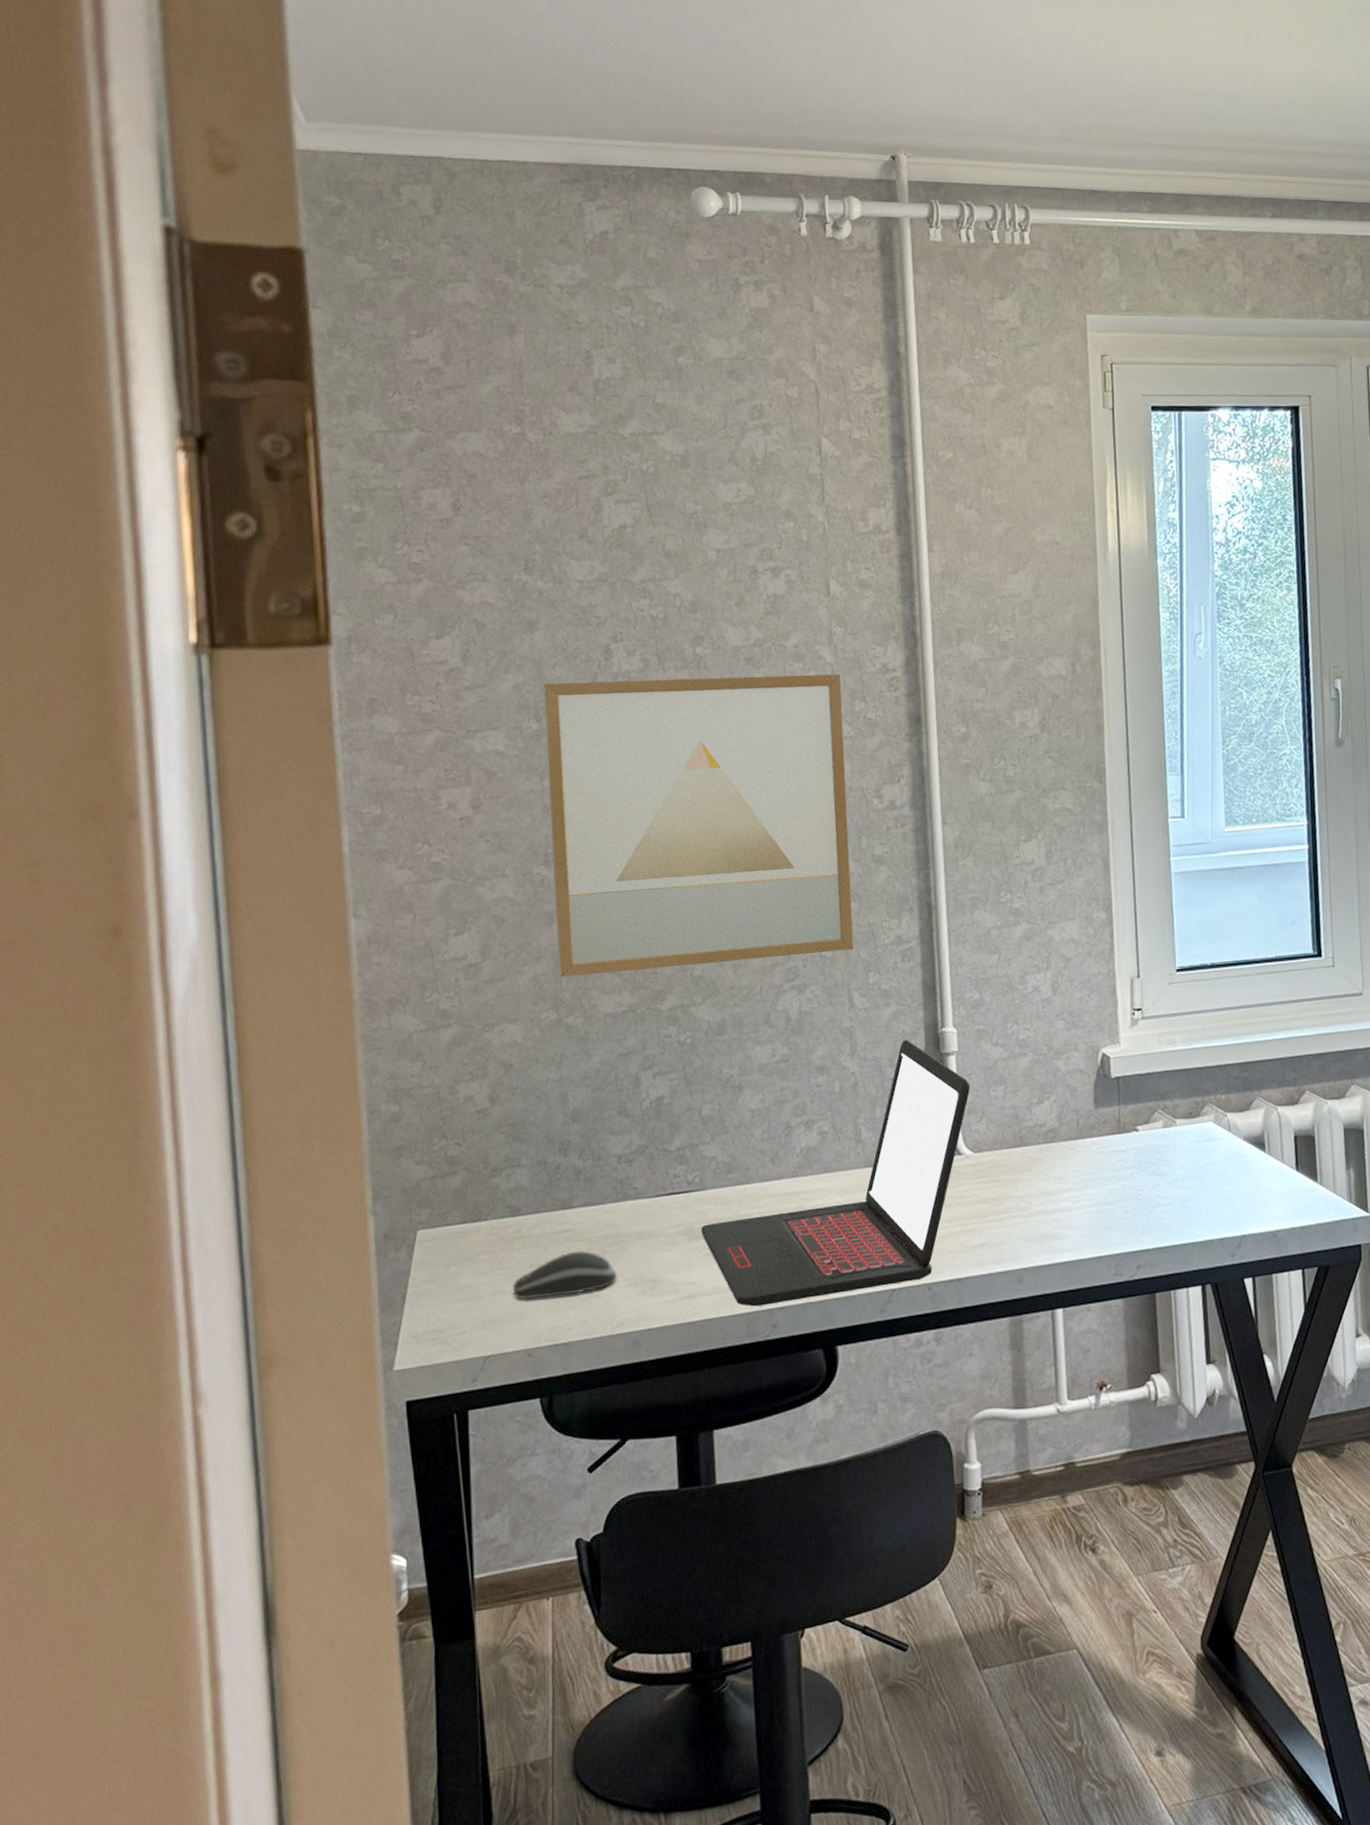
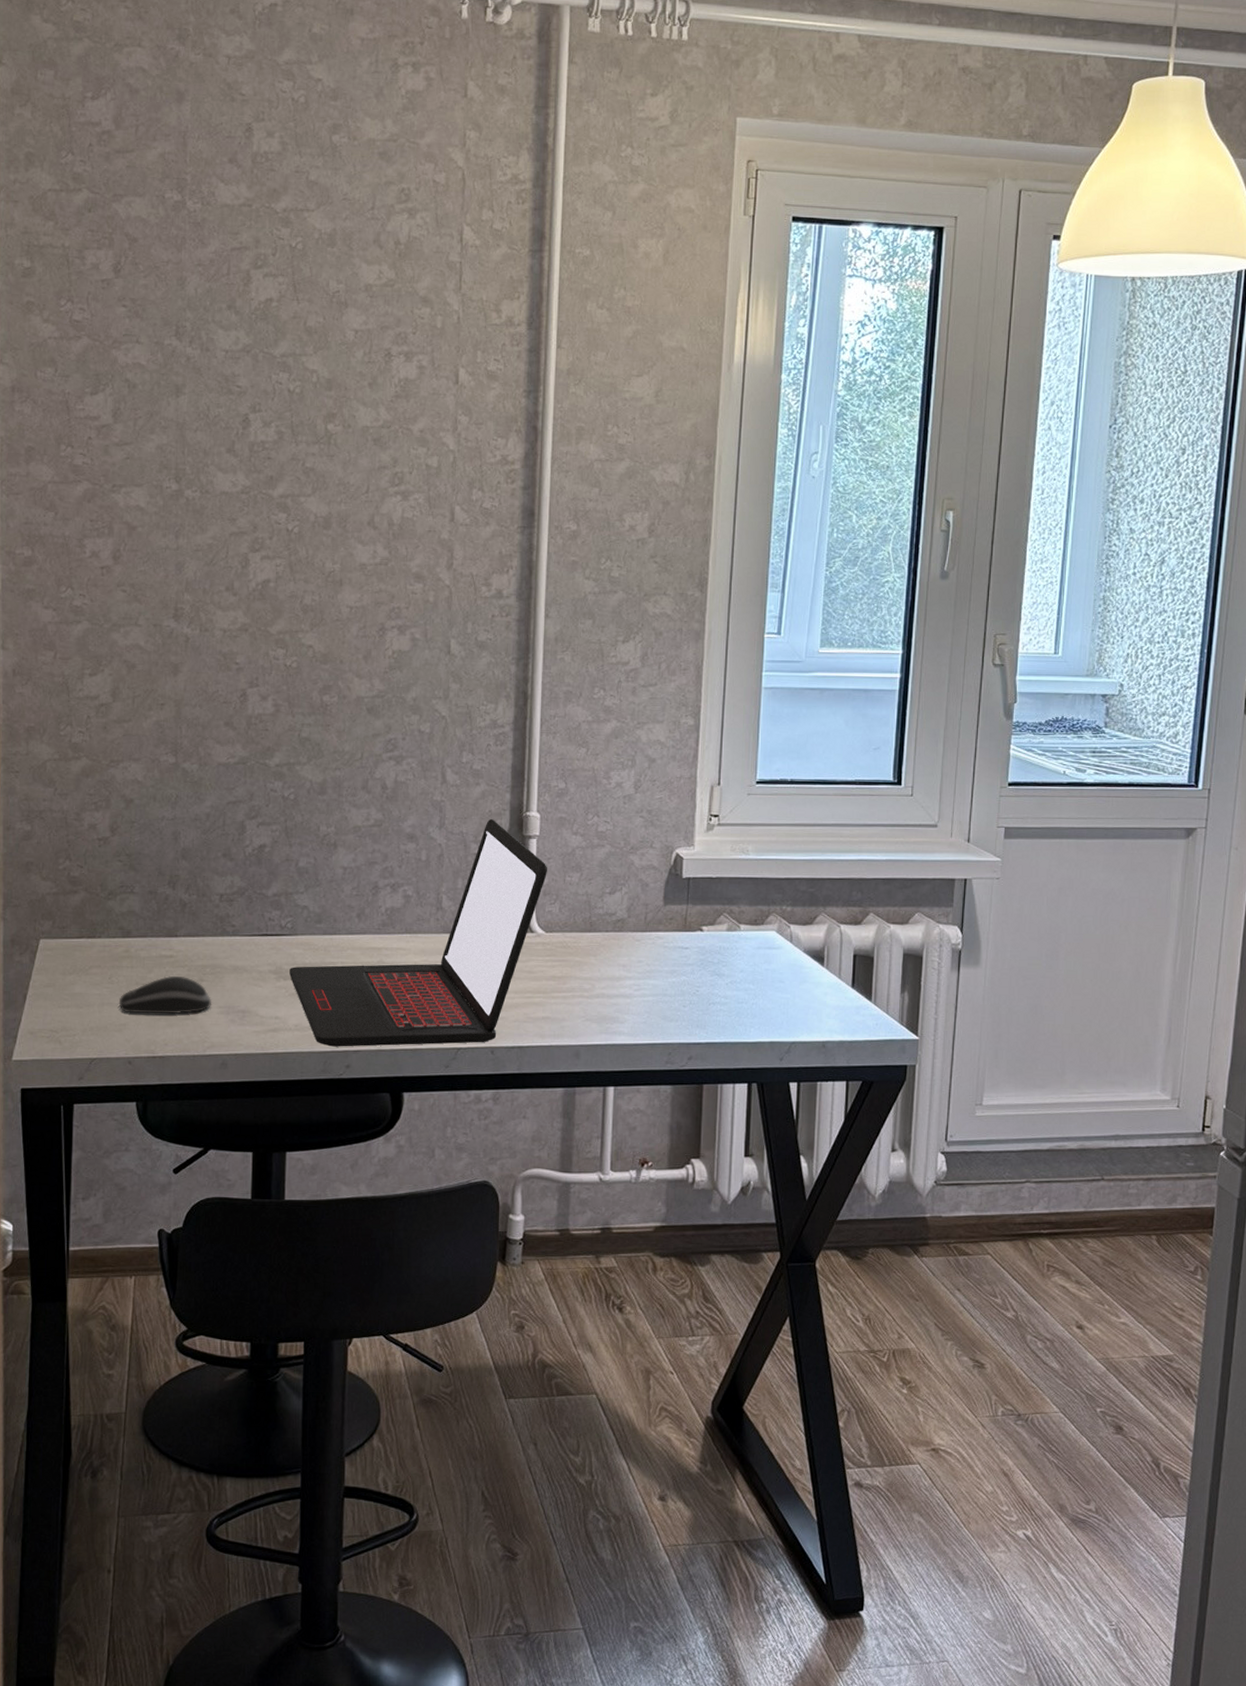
wall art: present [543,674,854,977] -> none [179,446,462,728]

